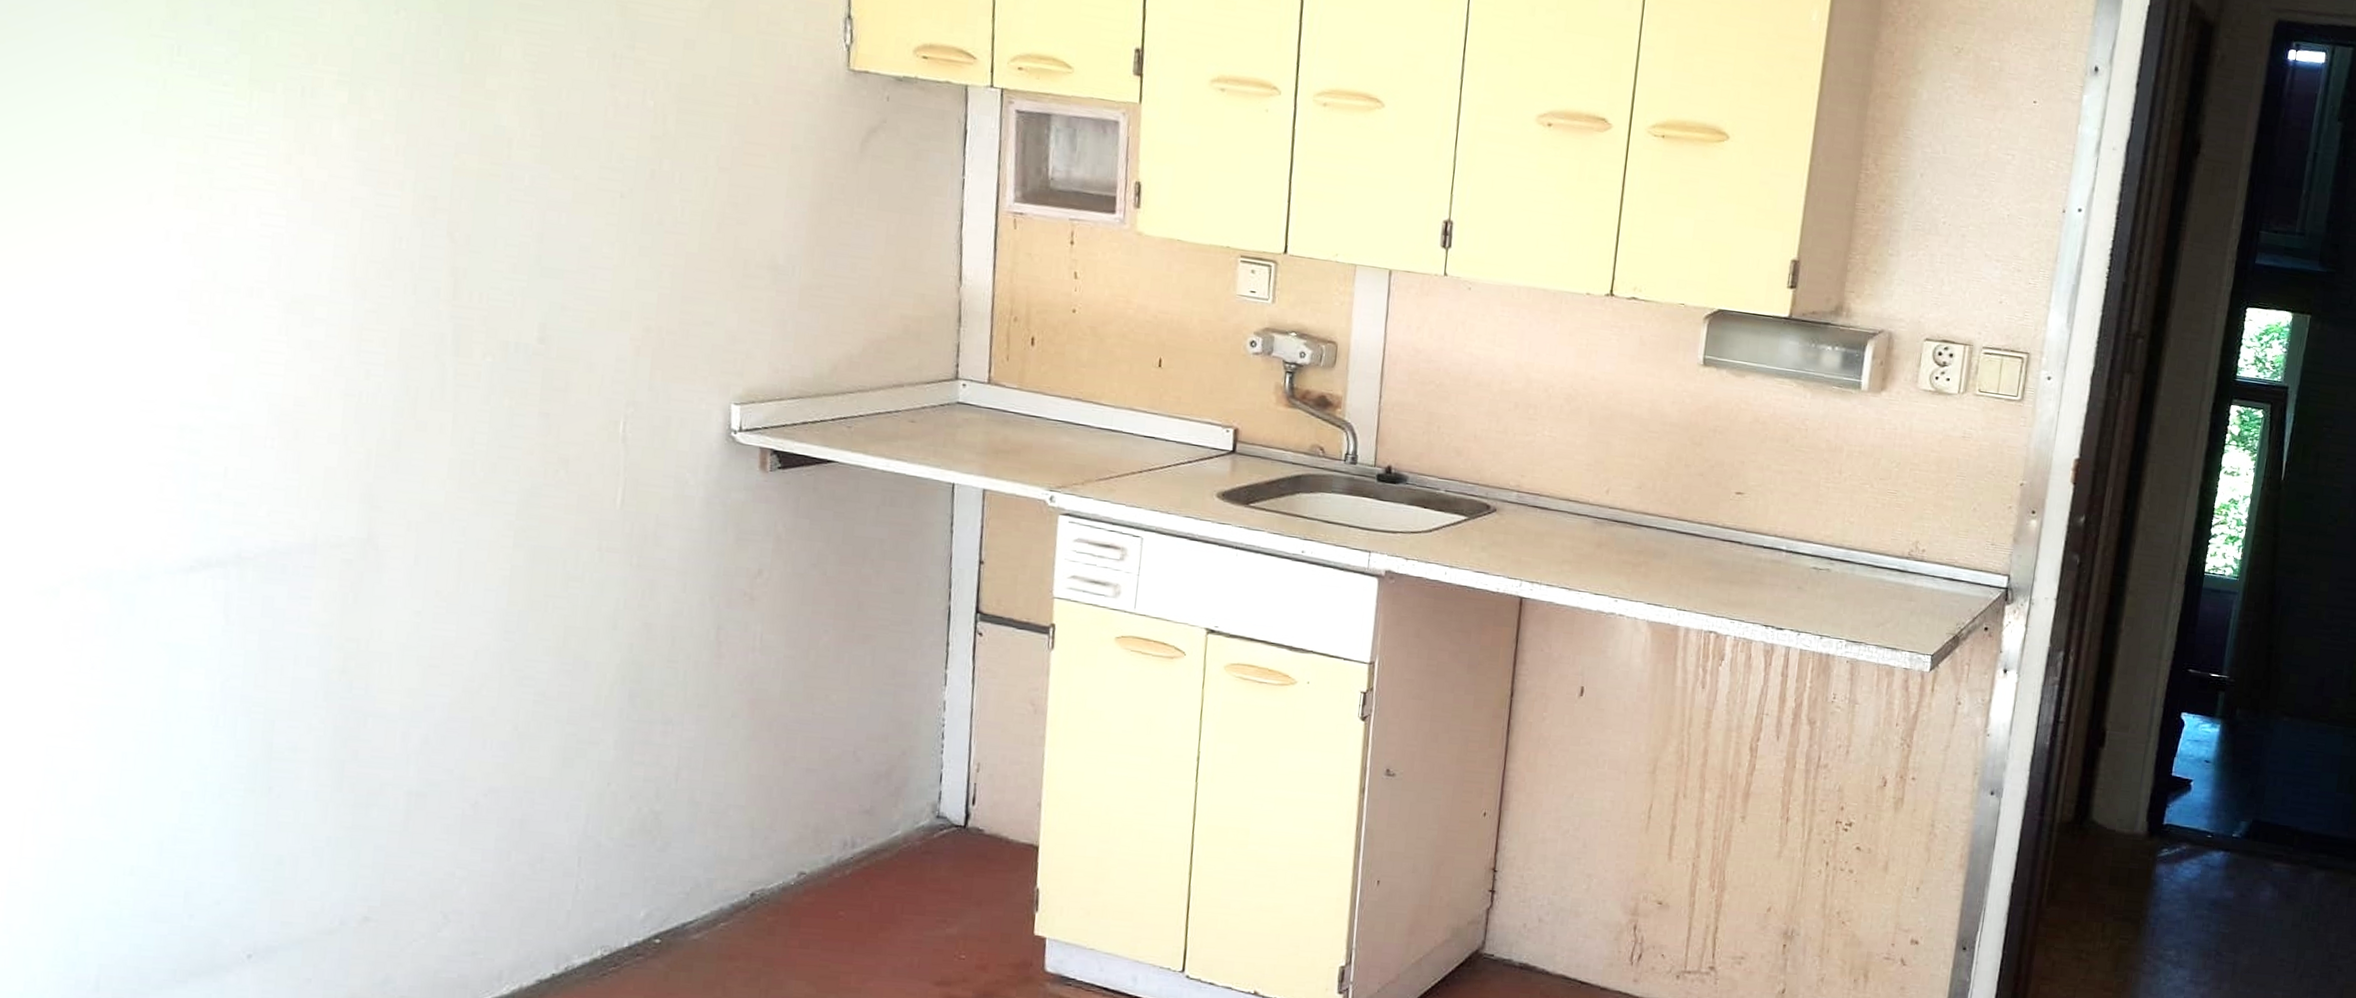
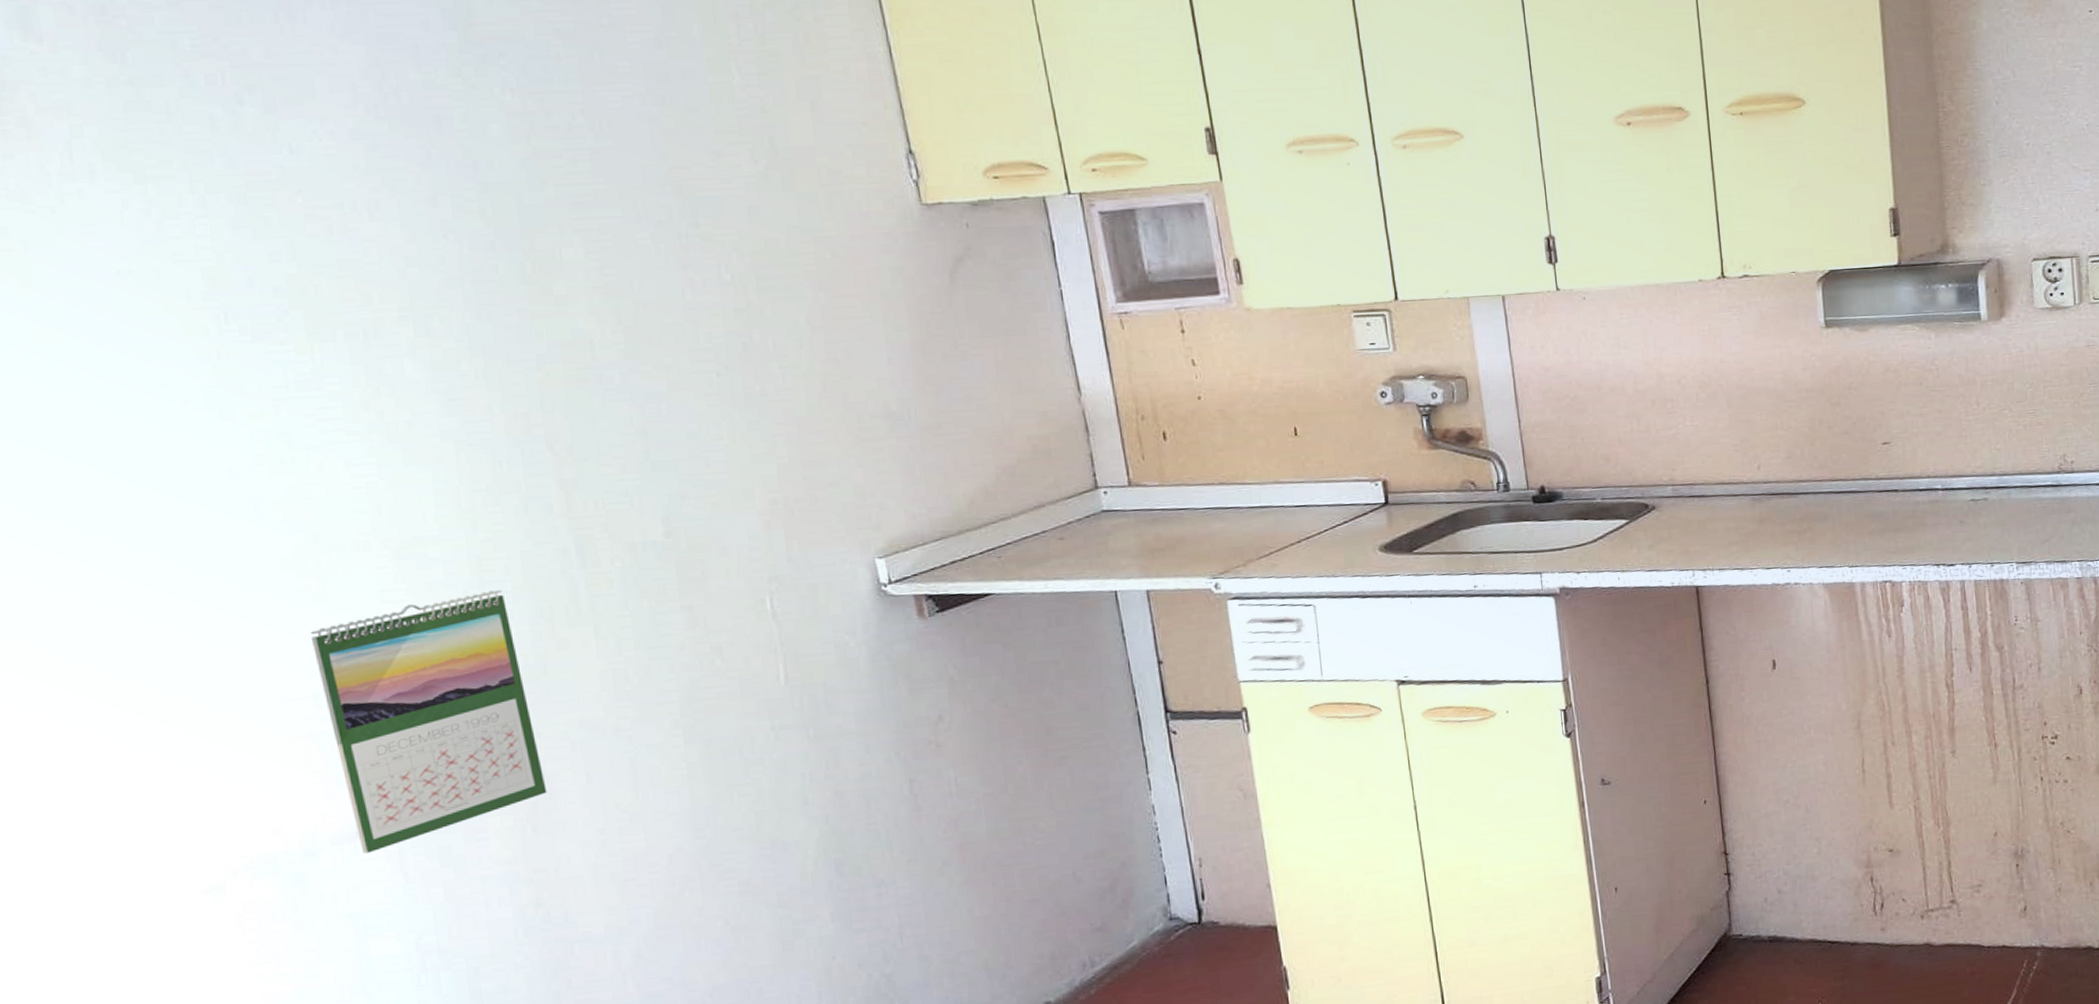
calendar: none [189,358,377,589] -> present [310,590,547,854]

